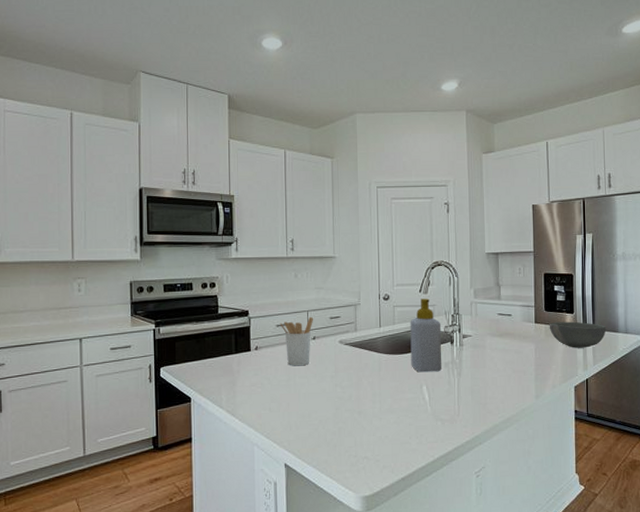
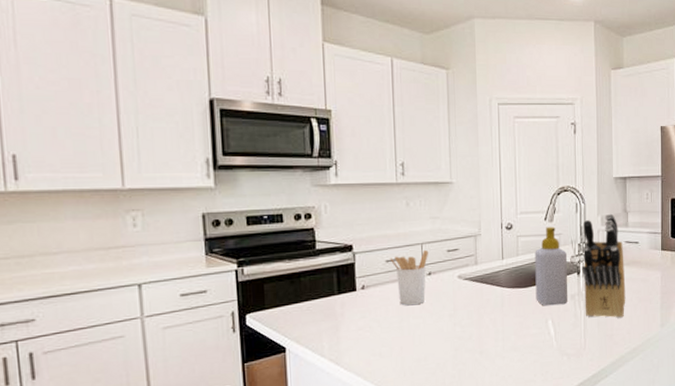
knife block: none [455,287,499,387] -> present [582,213,626,318]

